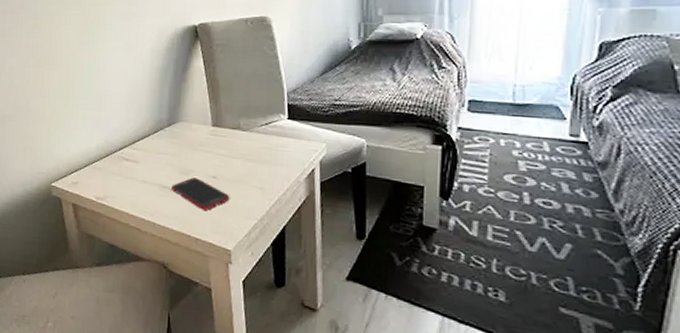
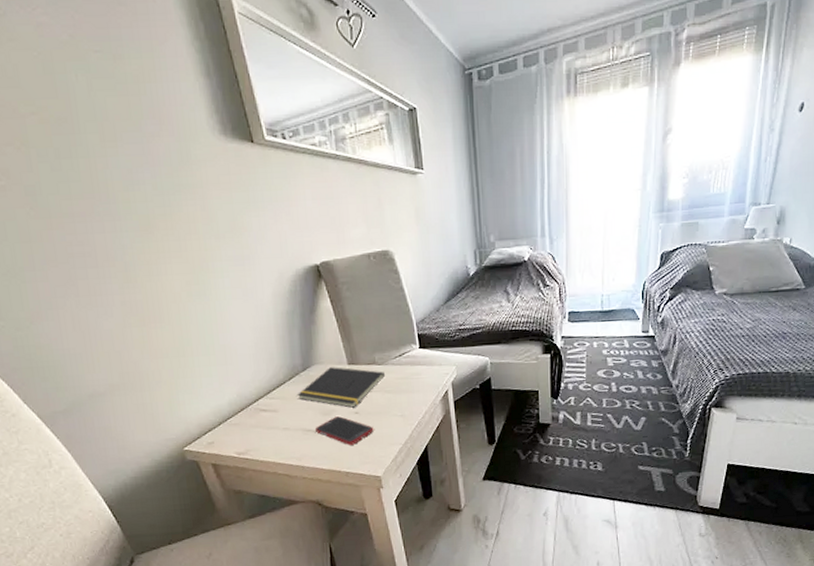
notepad: none [159,126,249,171] -> present [297,367,386,408]

